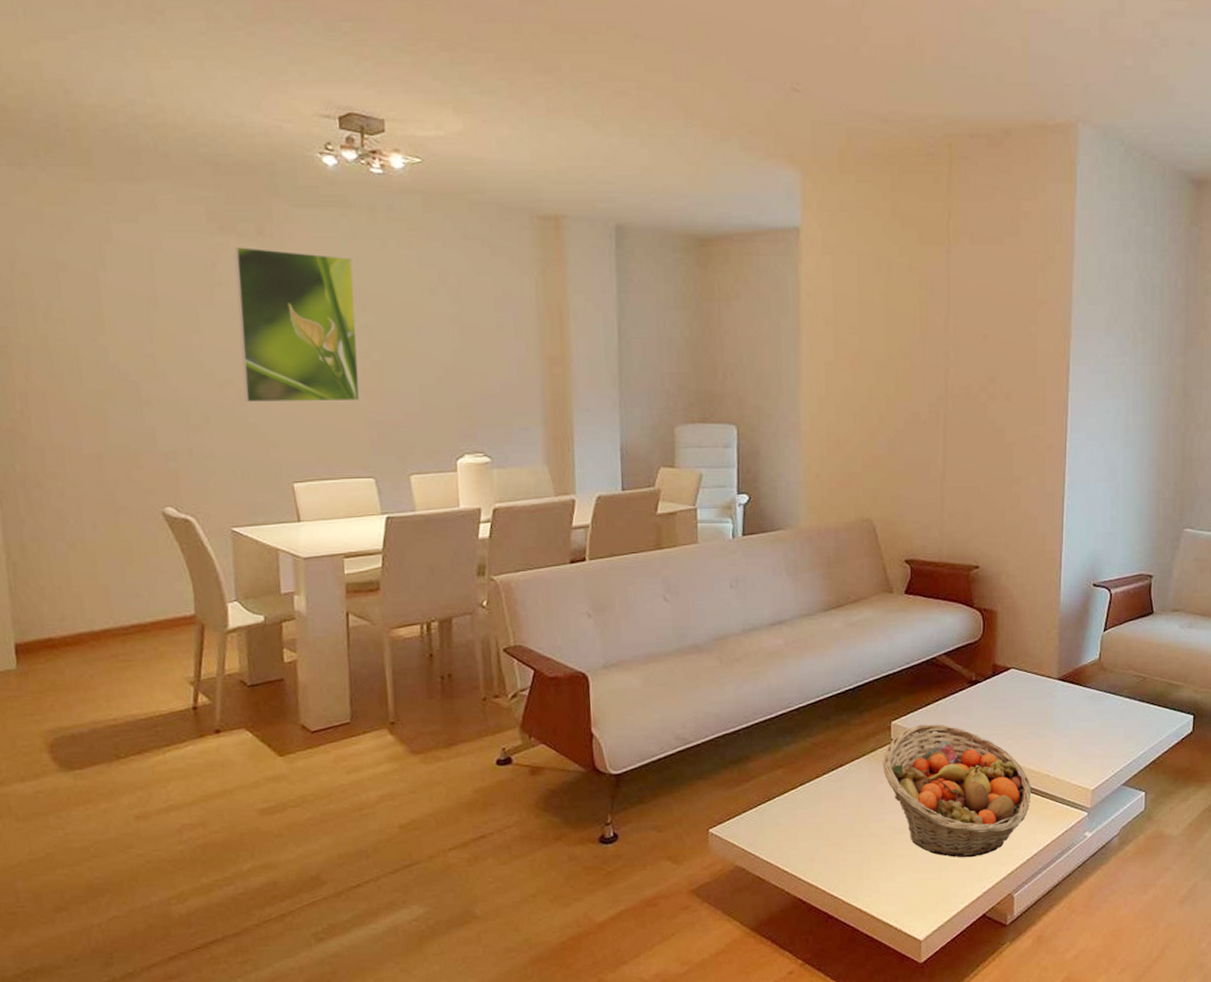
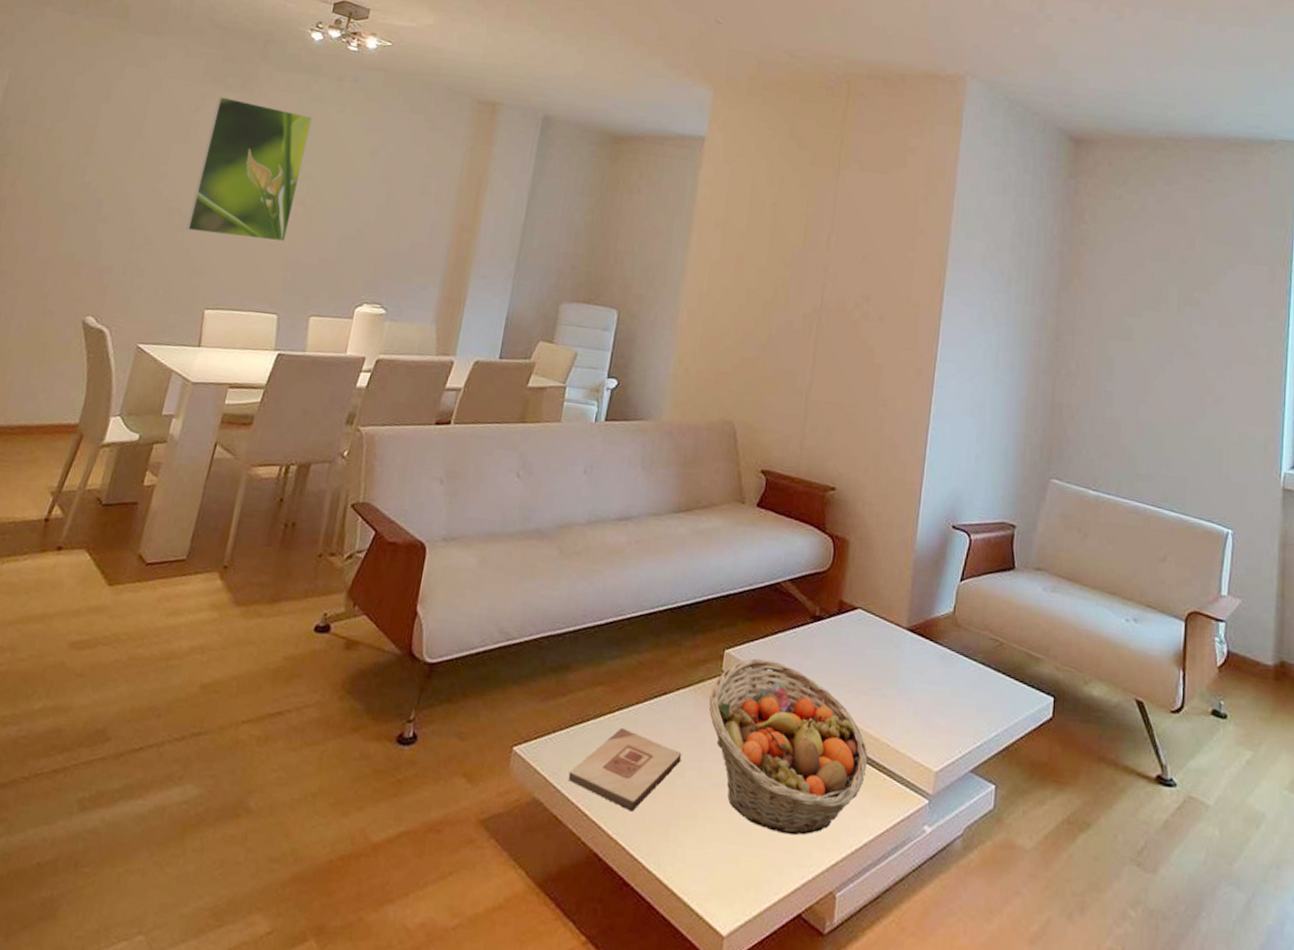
wooden plaque: none [764,799,865,862] -> present [568,727,682,812]

